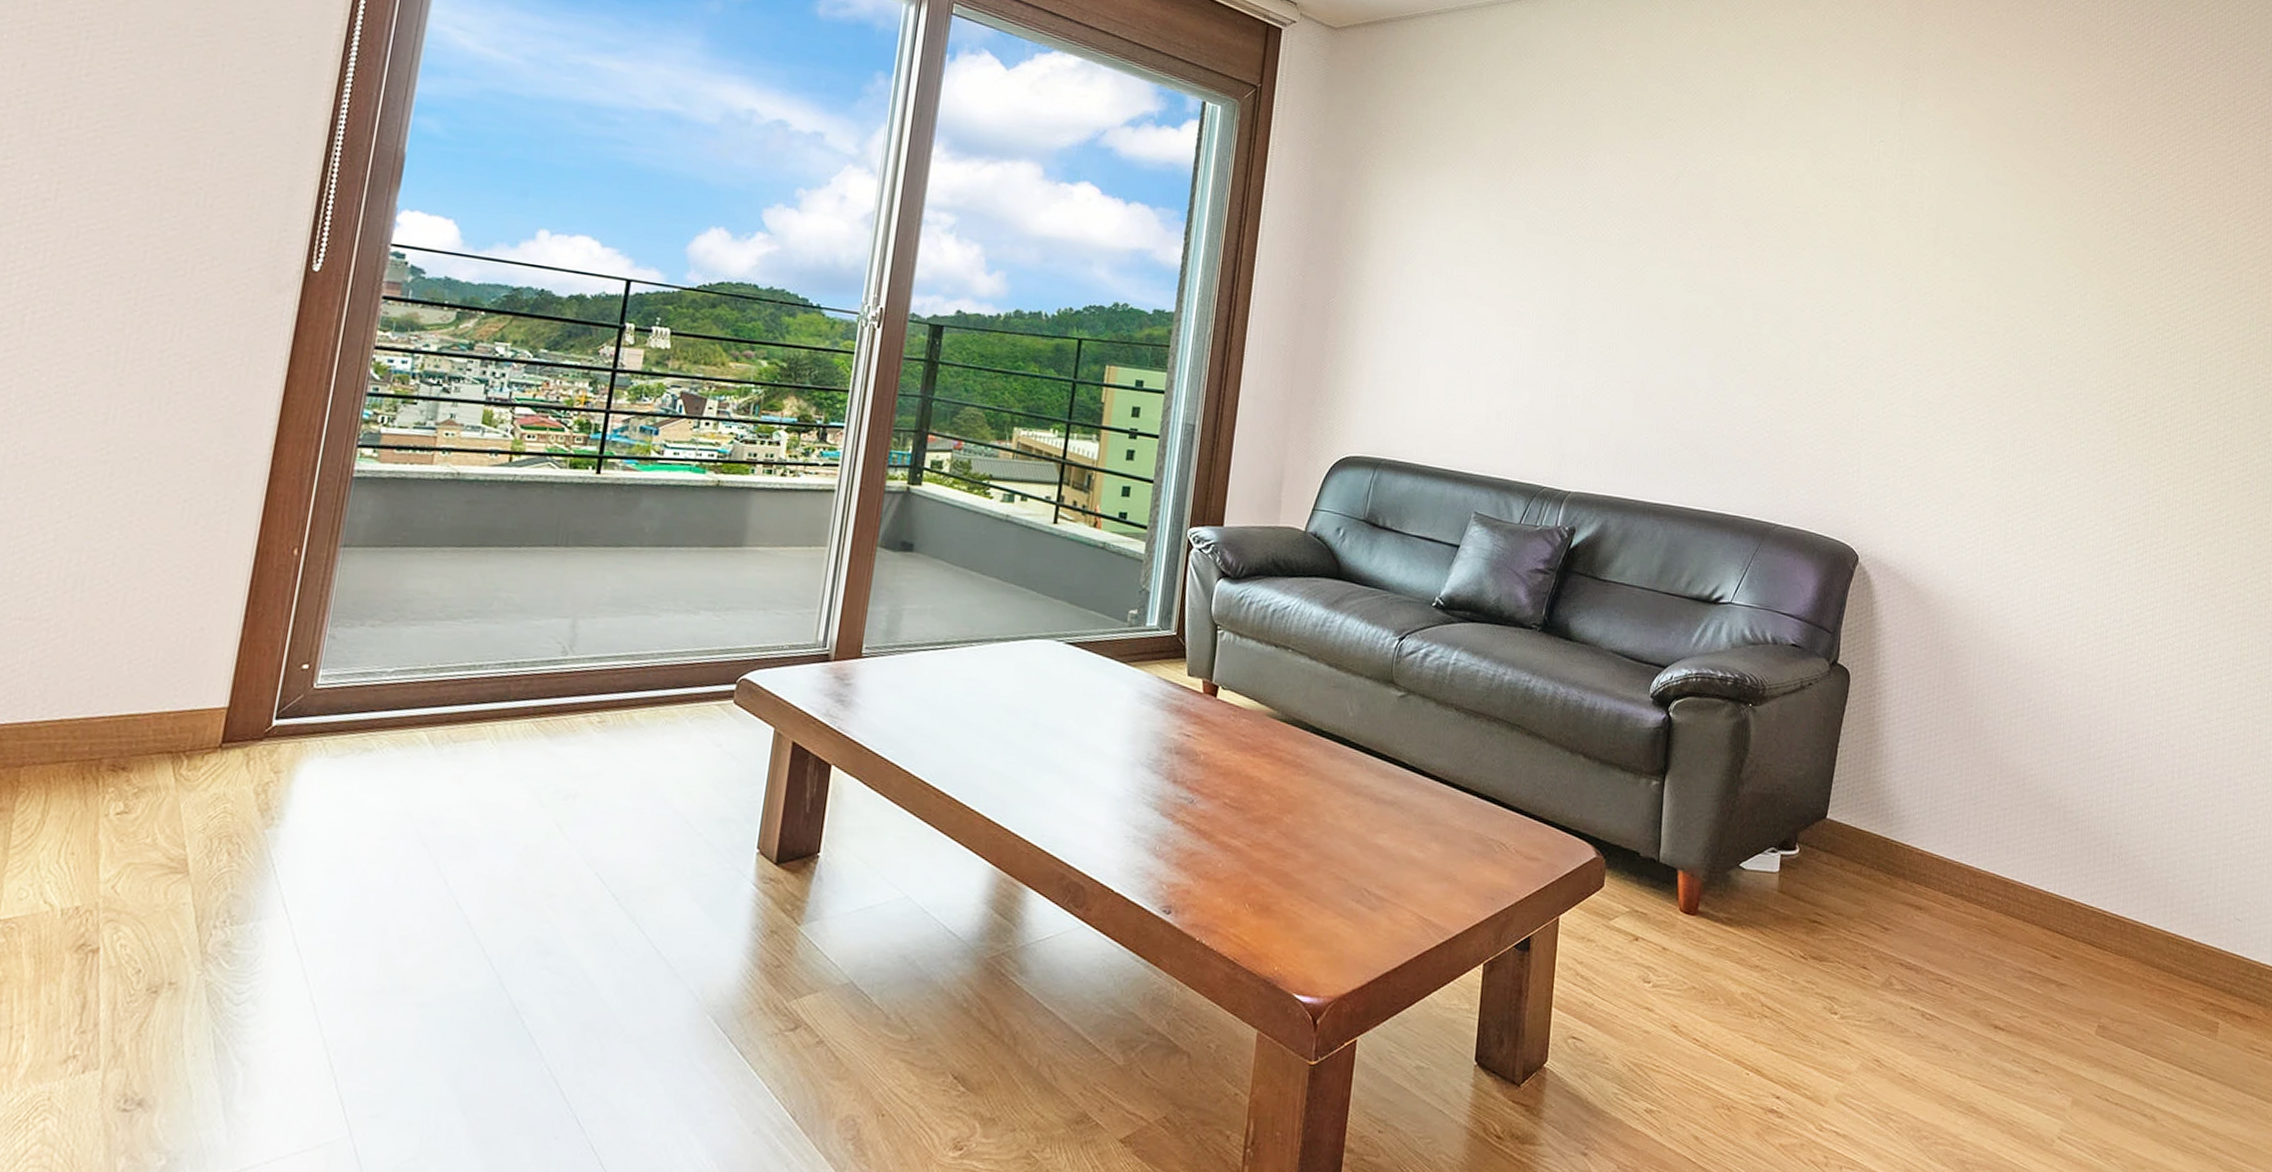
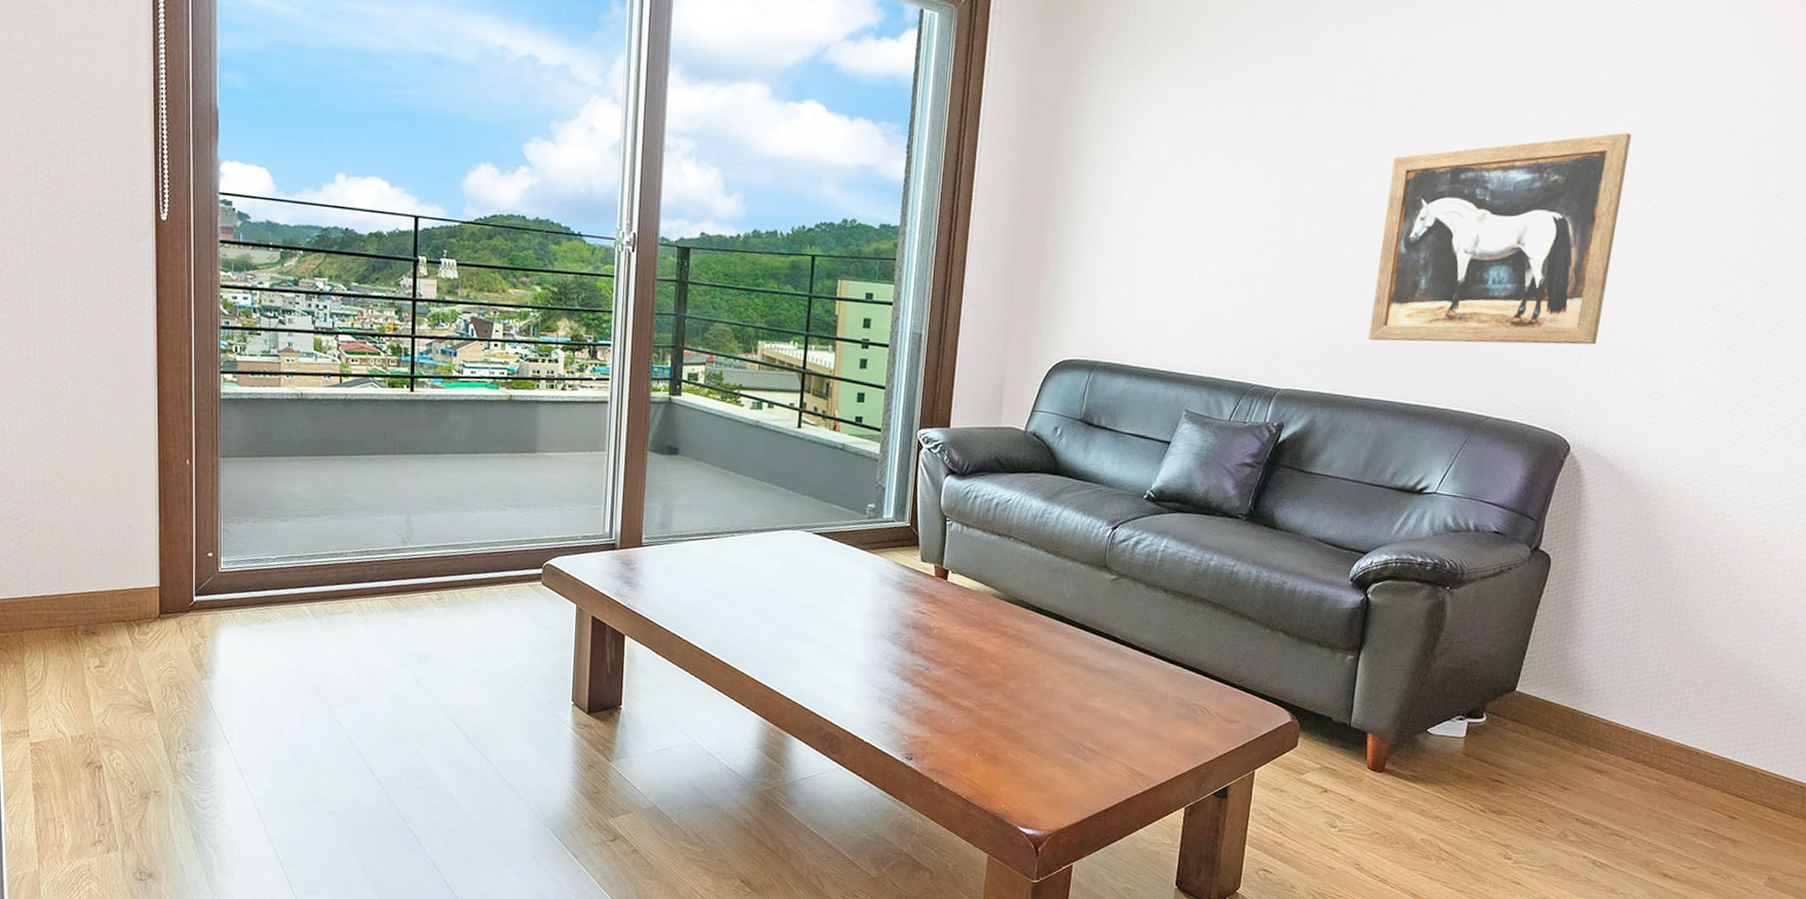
wall art: none [1656,254,1887,455] -> present [1368,132,1632,345]

